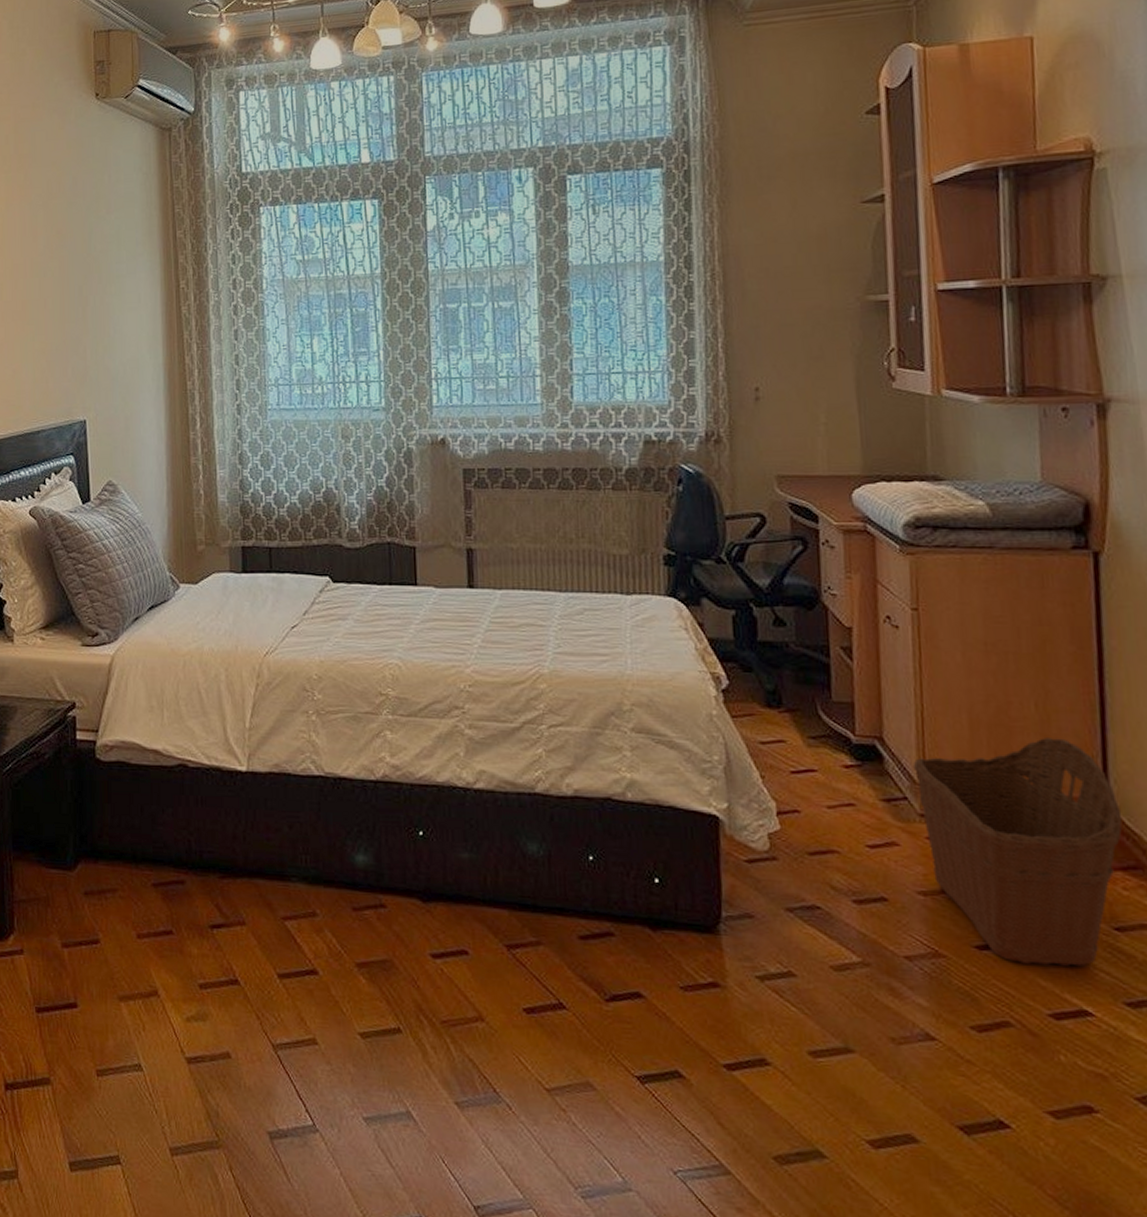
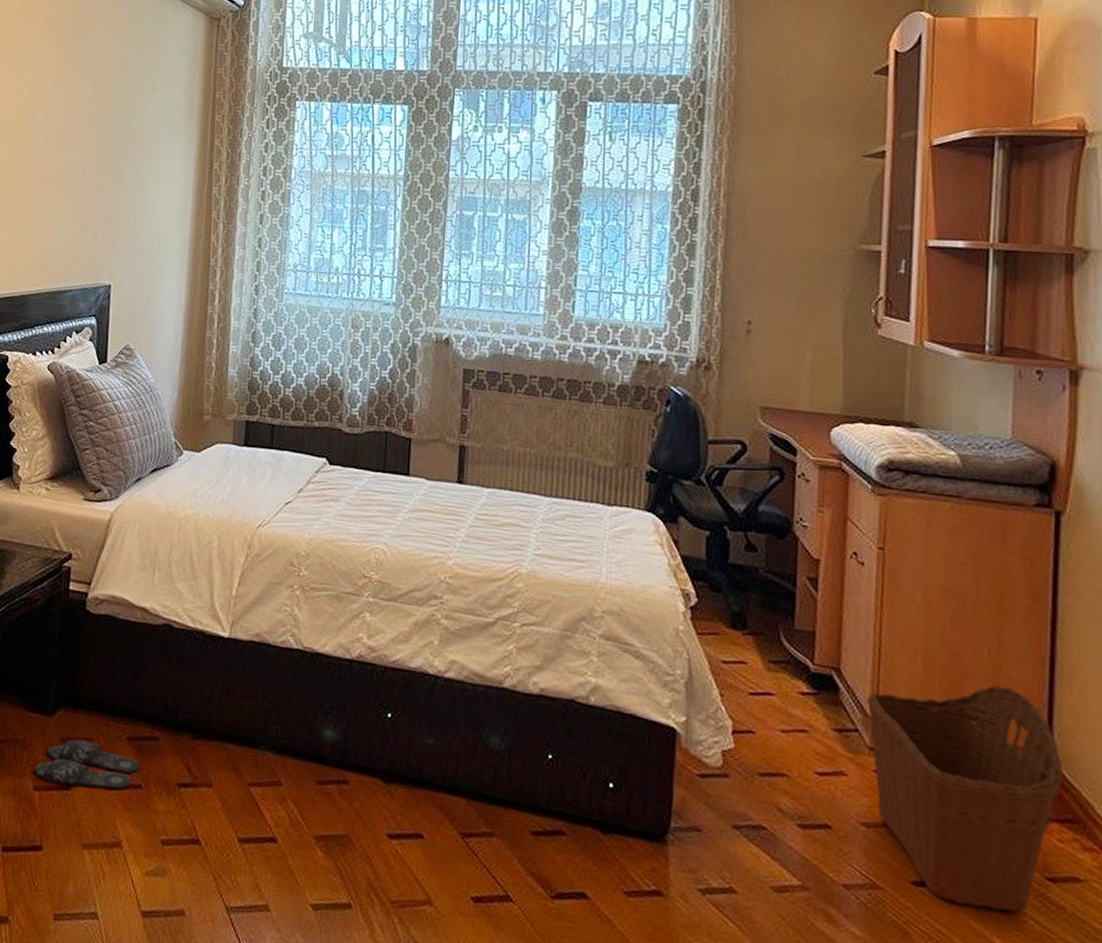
slippers: none [60,891,169,939] -> present [34,739,141,790]

